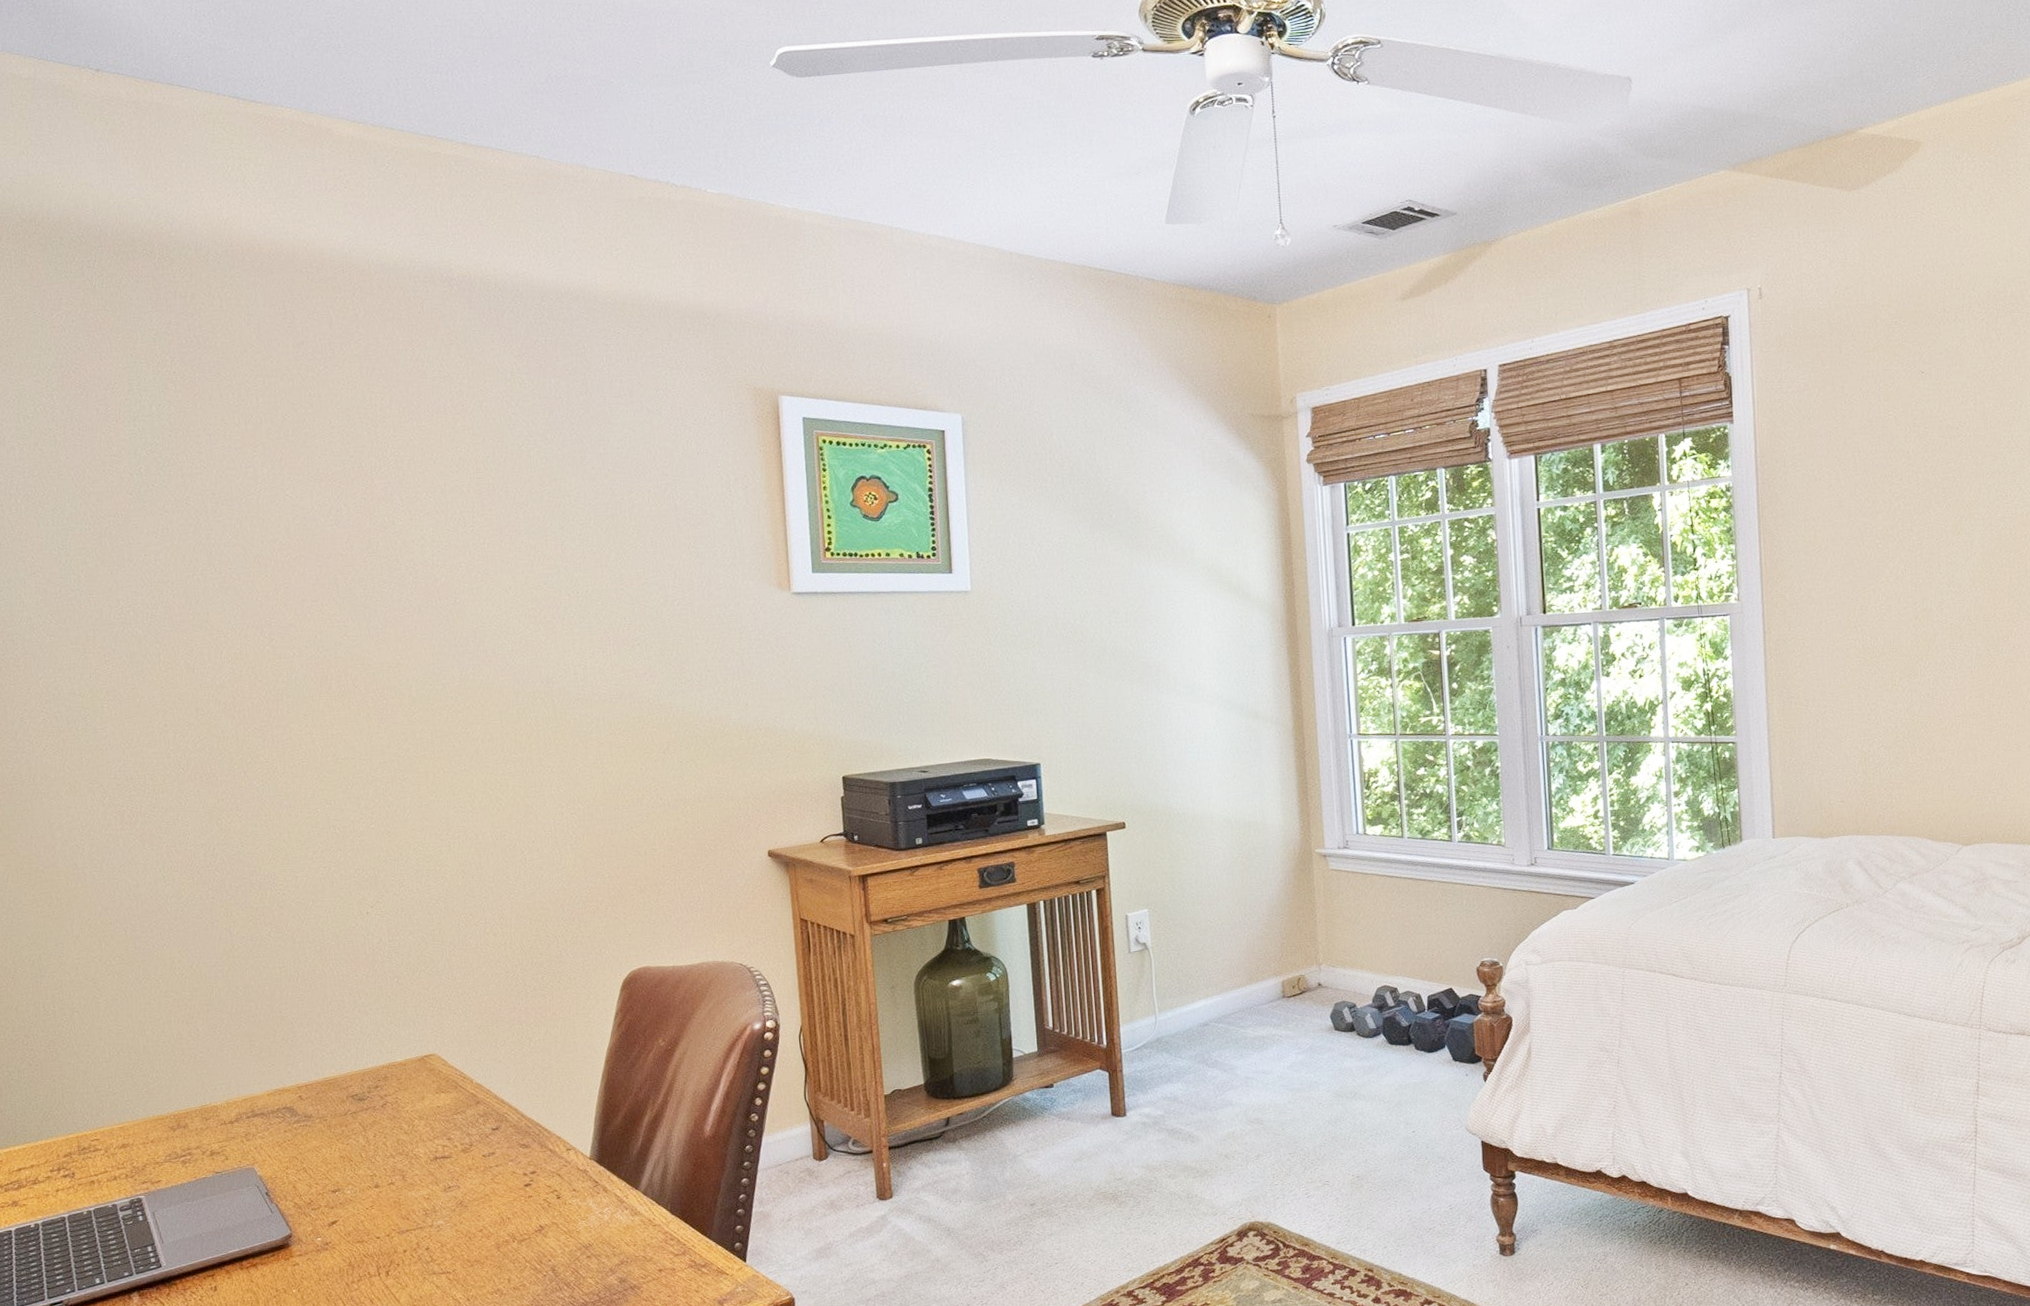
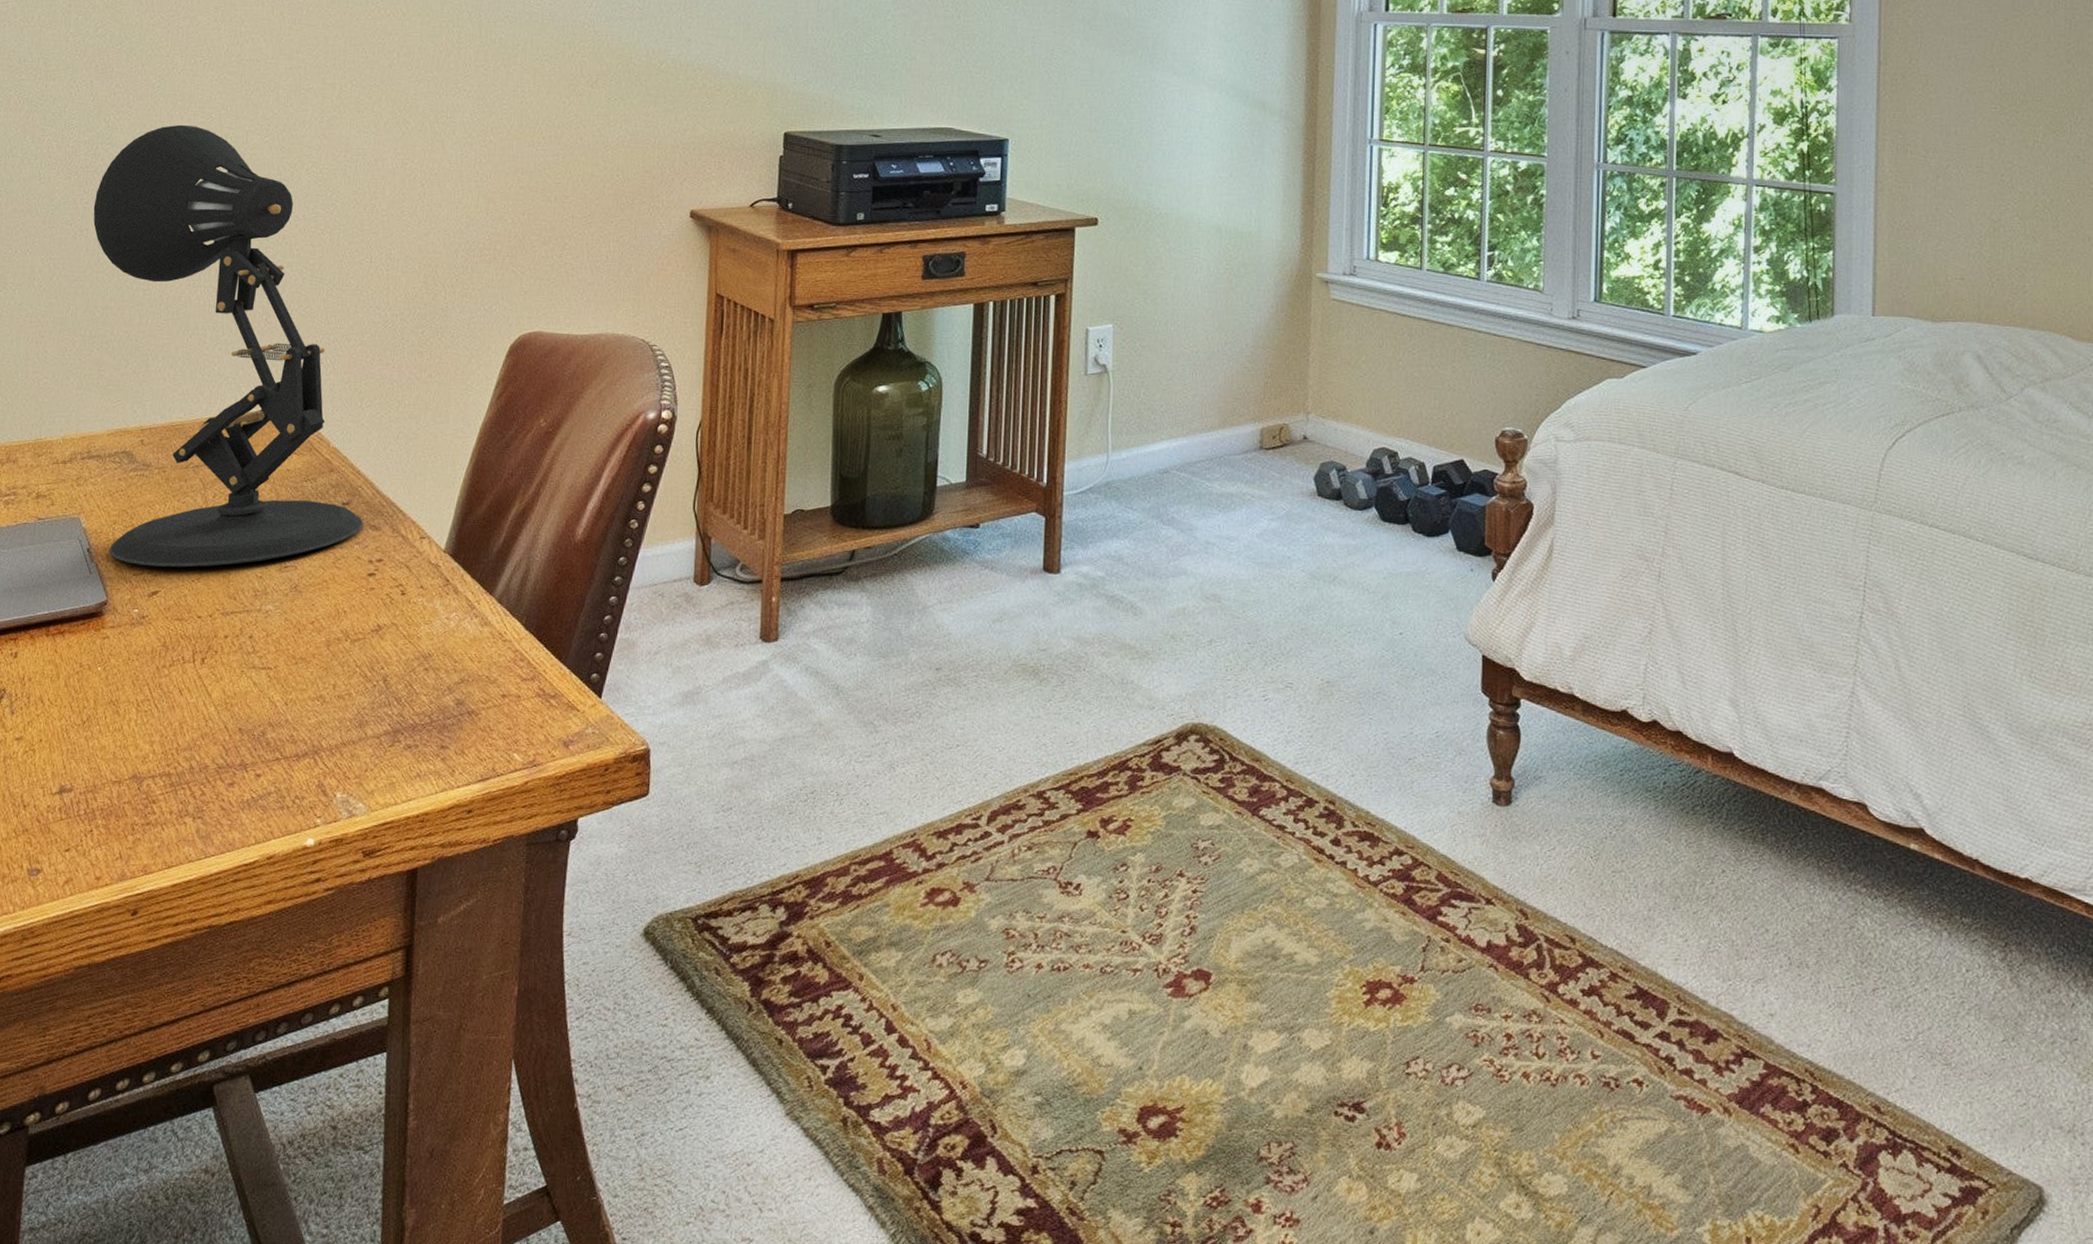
desk lamp: none [220,821,514,1201] -> present [93,124,364,568]

